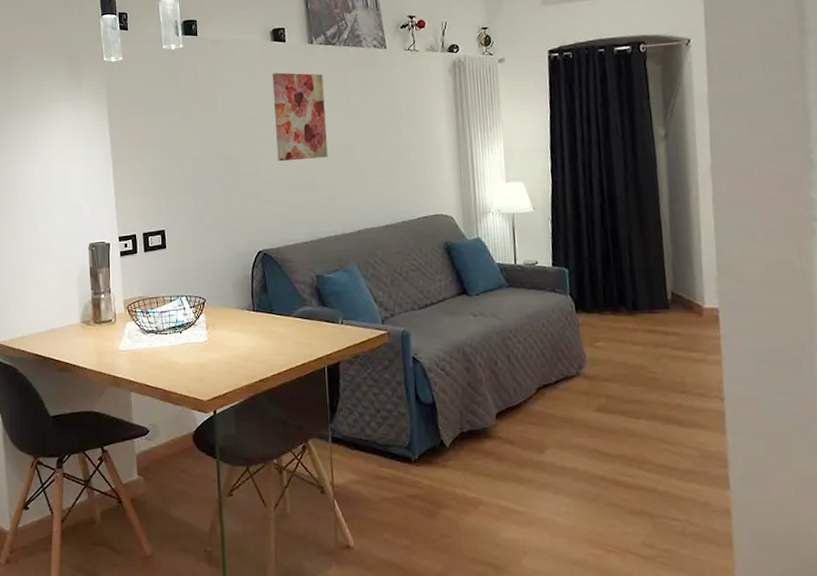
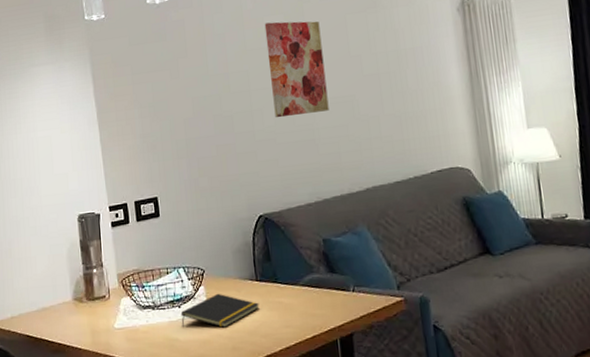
notepad: none [181,321,255,353] -> present [180,293,260,328]

